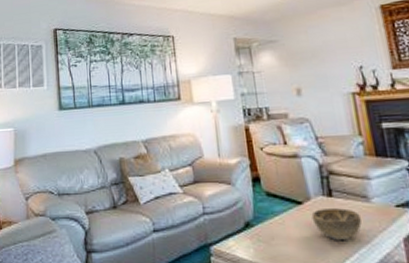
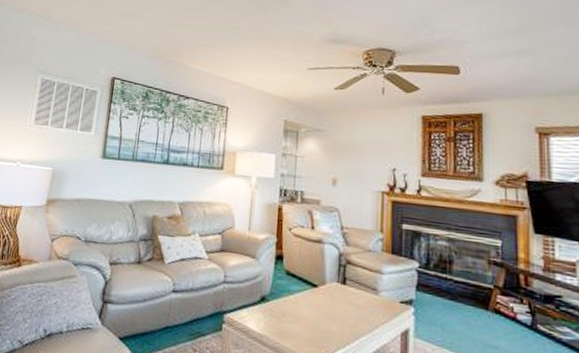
decorative bowl: present [311,208,362,240] -> none [323,294,367,327]

